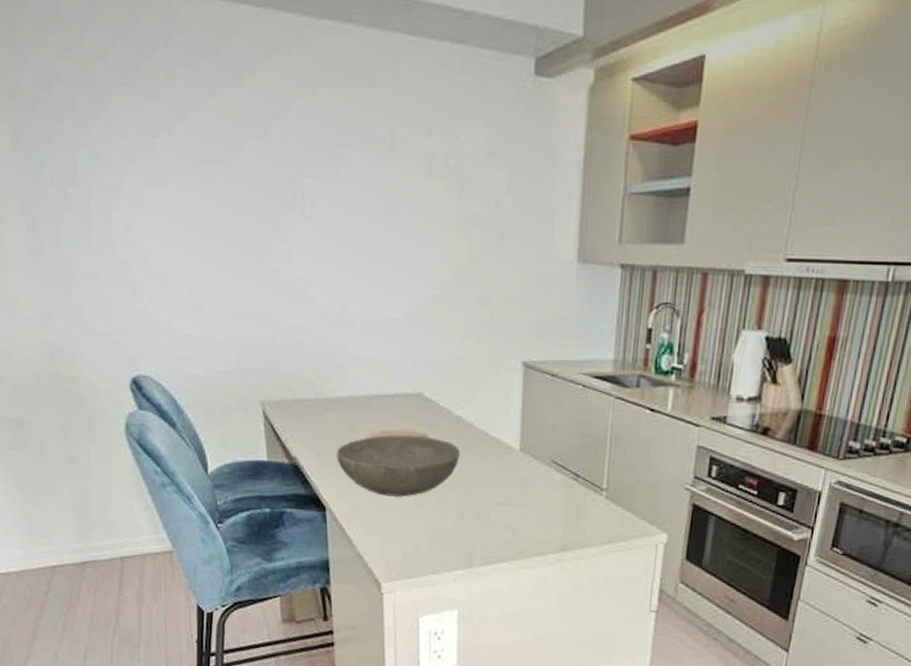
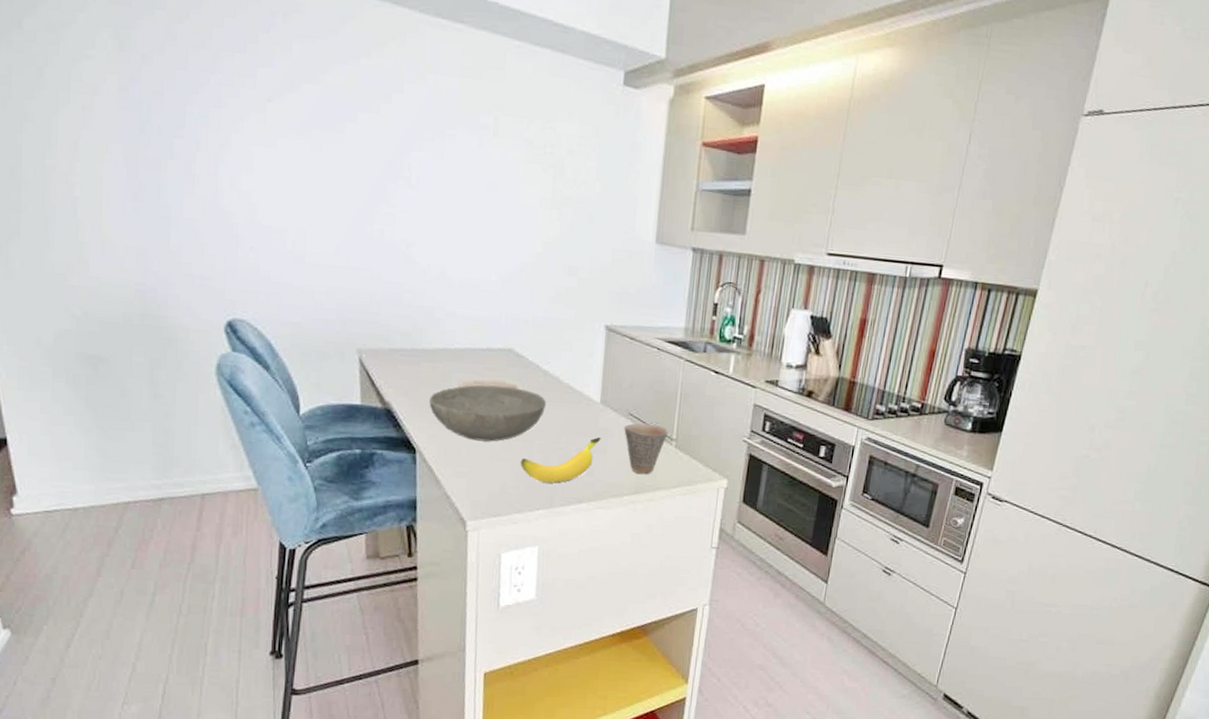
banana: none [435,488,522,541] -> present [520,436,601,483]
cup: none [547,471,598,529] -> present [624,422,668,474]

